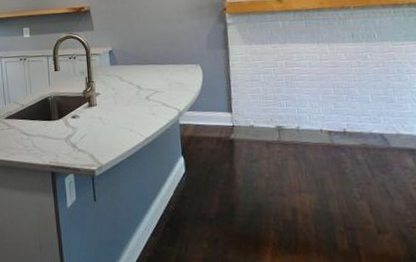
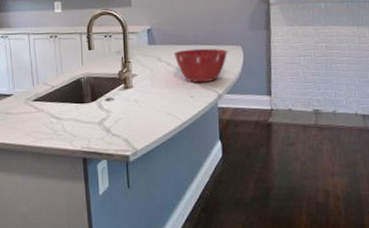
mixing bowl: none [134,67,187,101] -> present [173,48,228,83]

